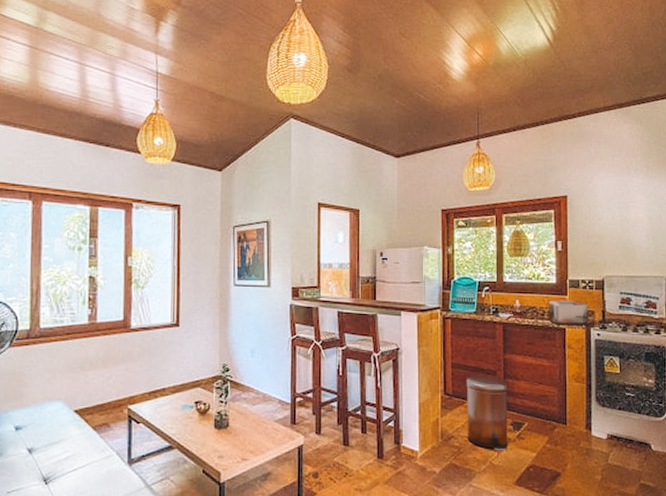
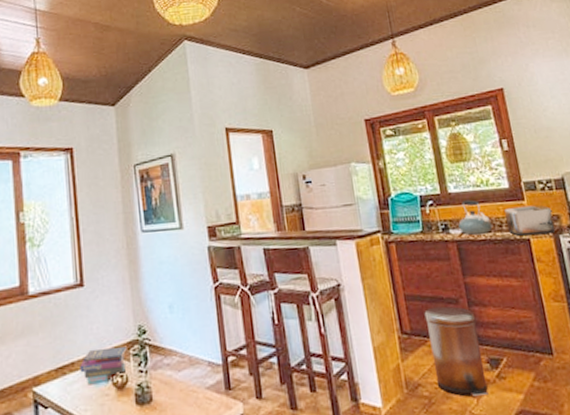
books: none [170,379,211,408] -> present [80,347,127,385]
kettle: none [507,289,536,321] -> present [458,199,493,236]

